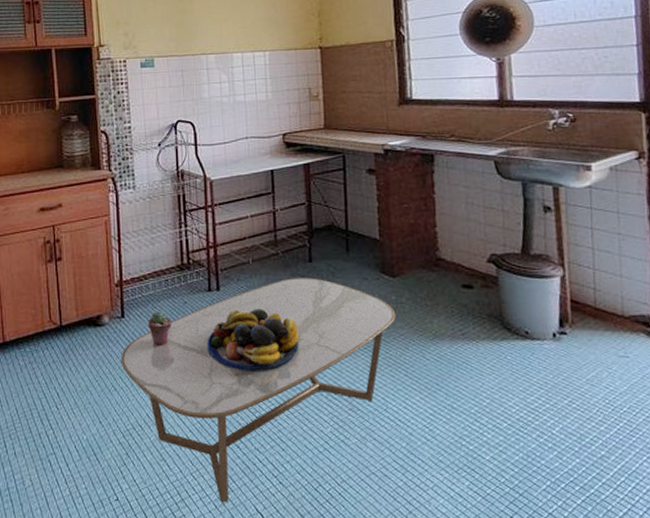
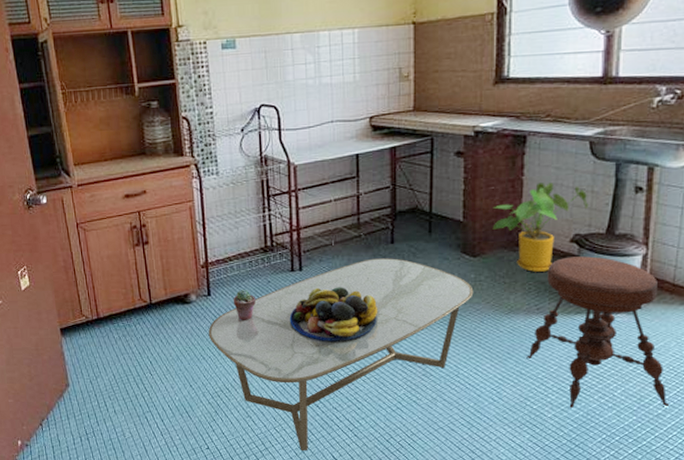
house plant: none [409,201,502,294] -> present [492,182,589,272]
stool: none [456,277,613,449] -> present [526,256,670,408]

